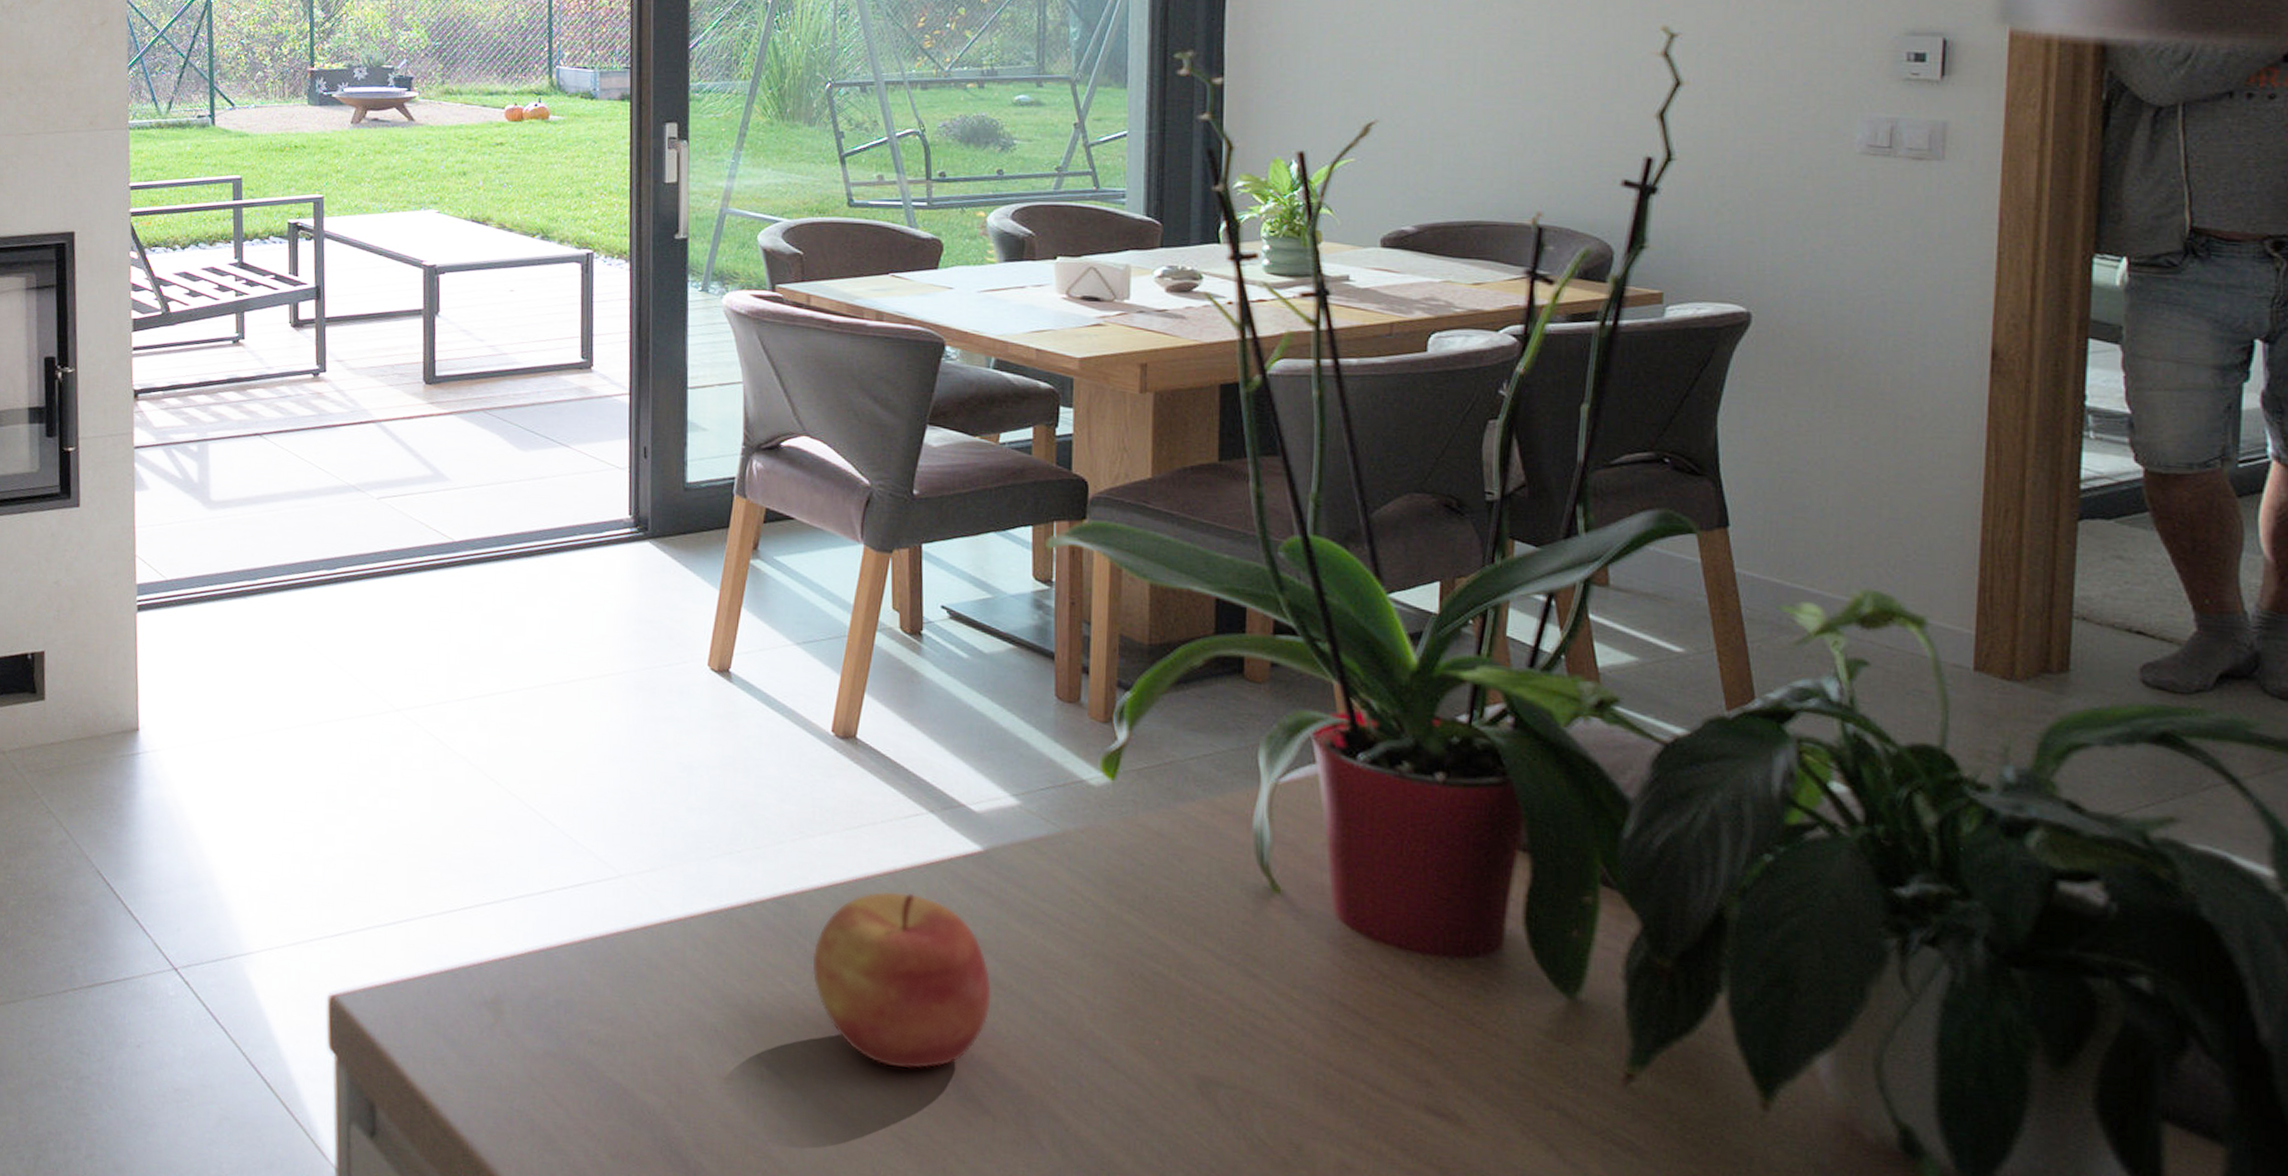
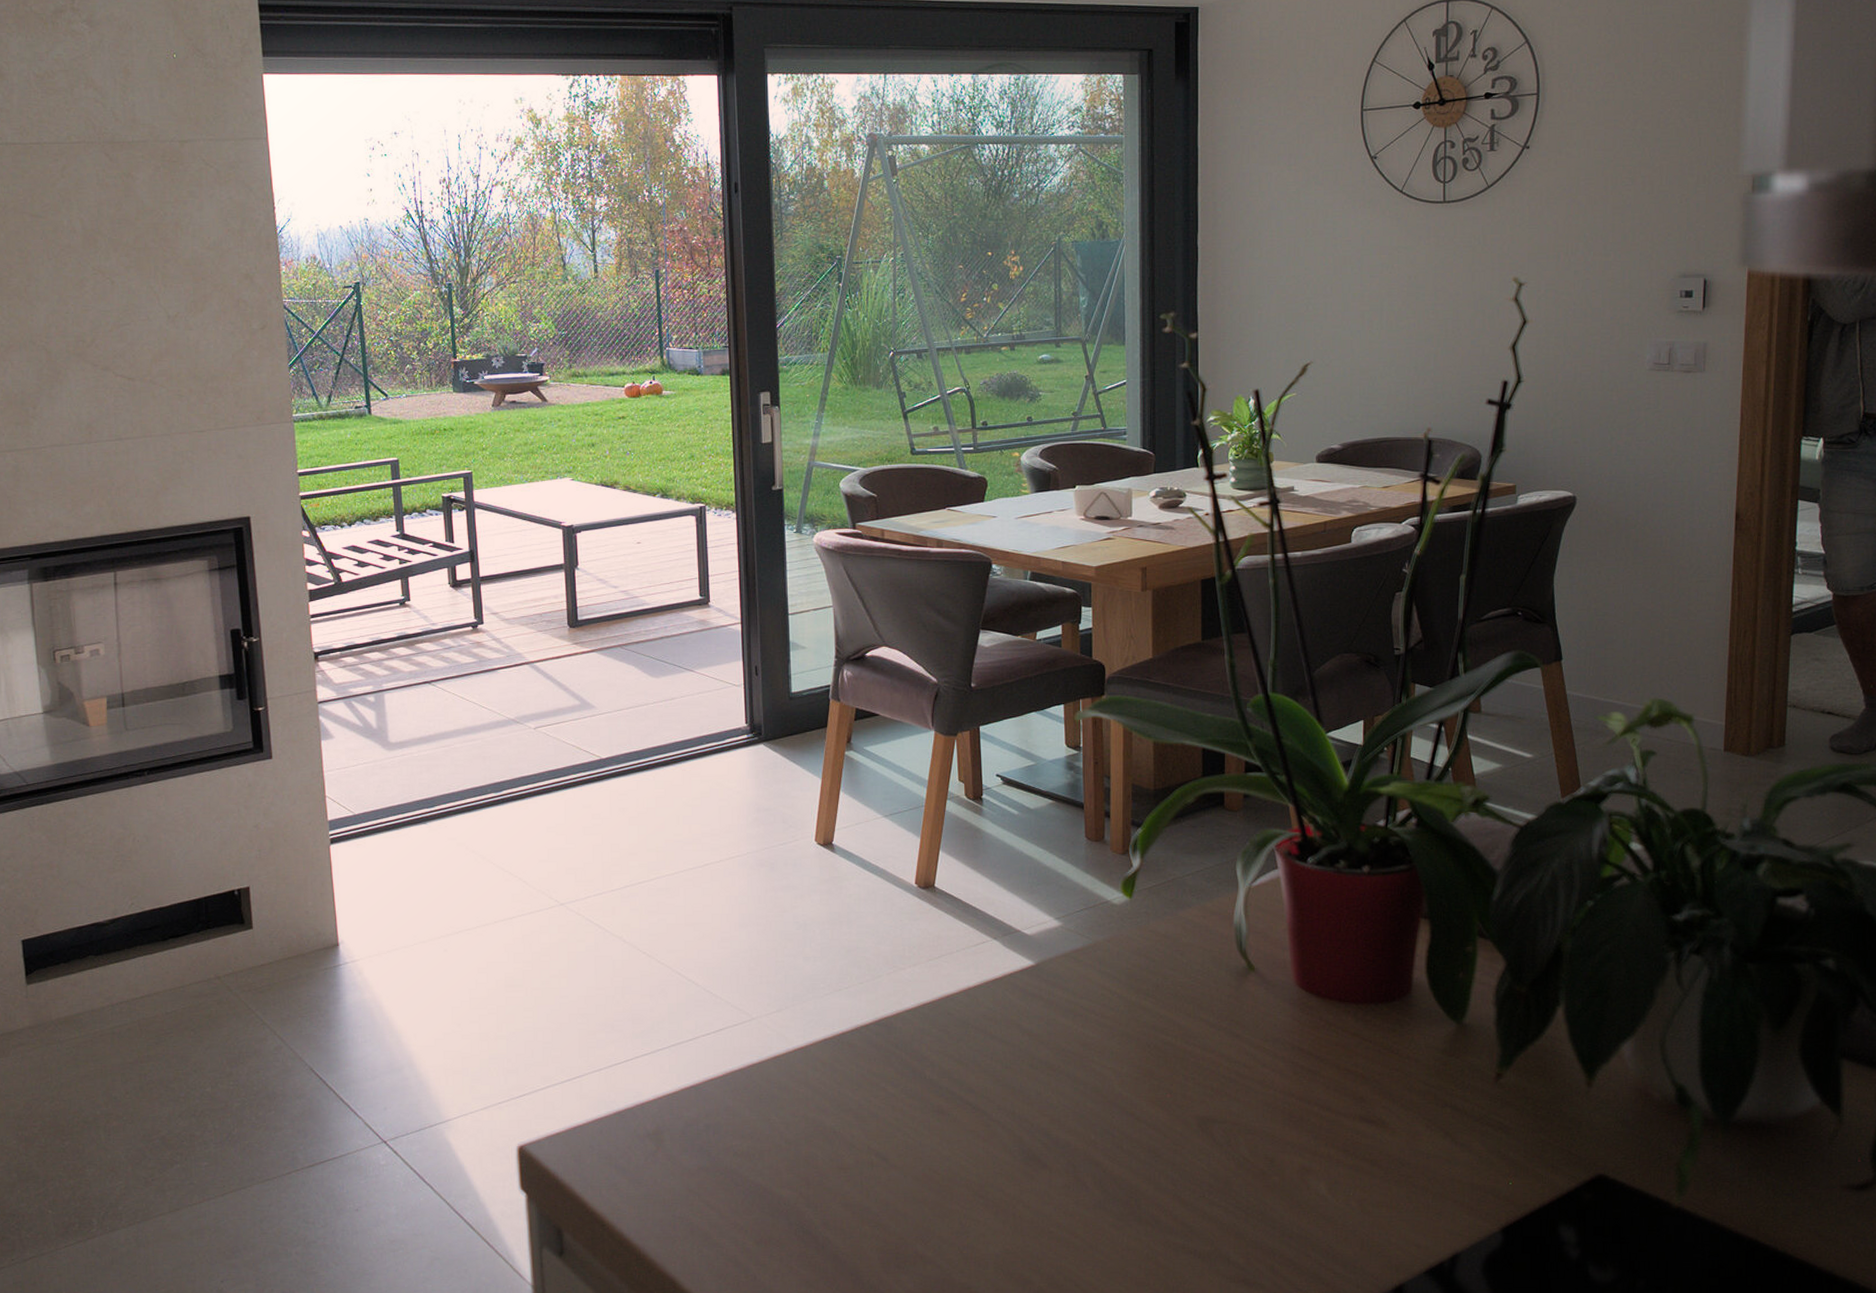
apple: present [812,891,991,1069] -> none [907,1004,1045,1142]

